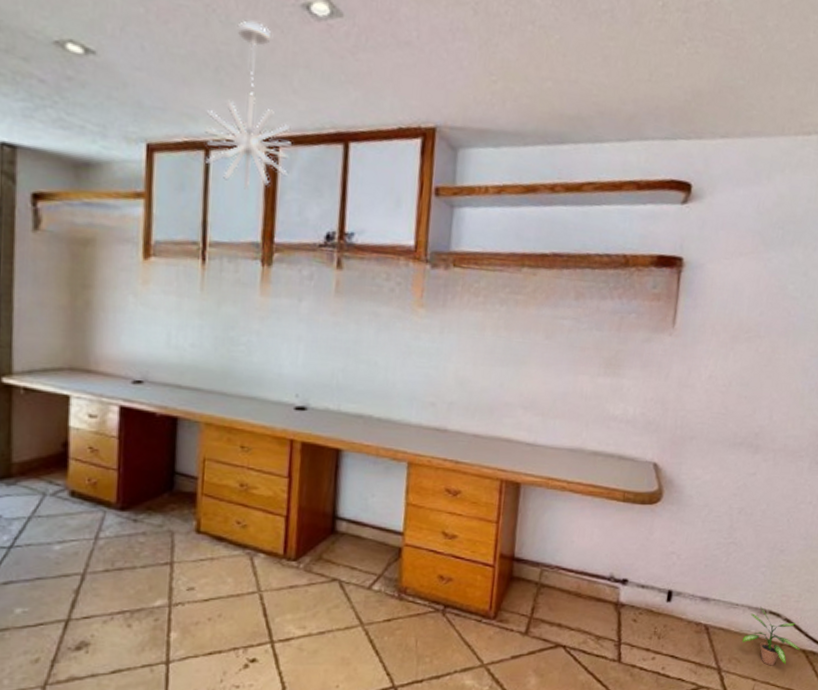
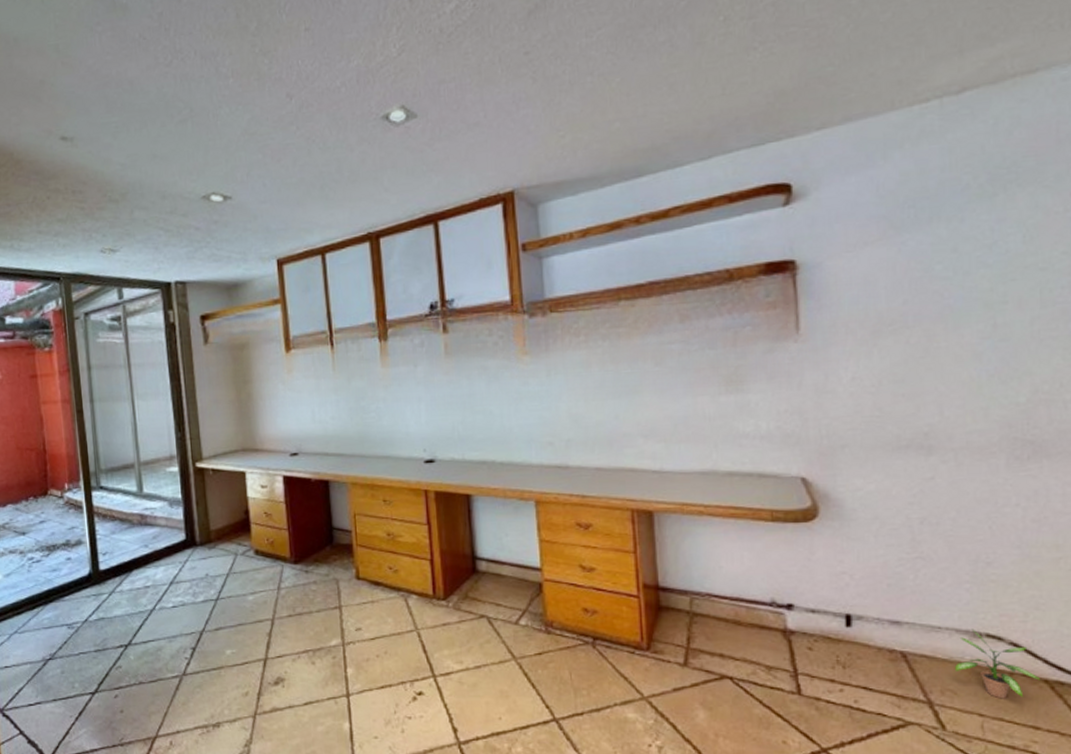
pendant light: present [203,20,291,190] -> none [318,140,390,280]

